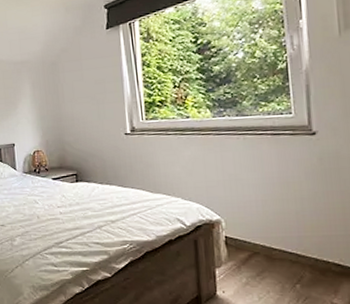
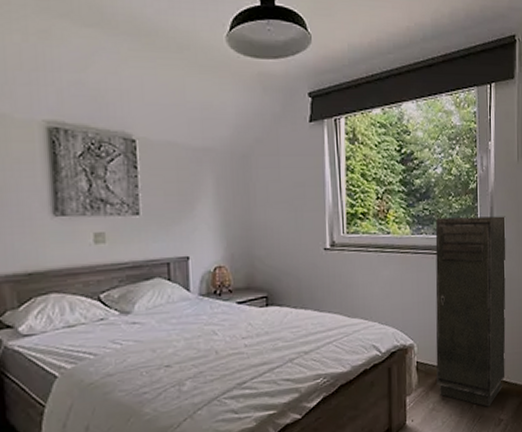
storage cabinet: none [239,93,337,289] -> present [435,216,506,407]

